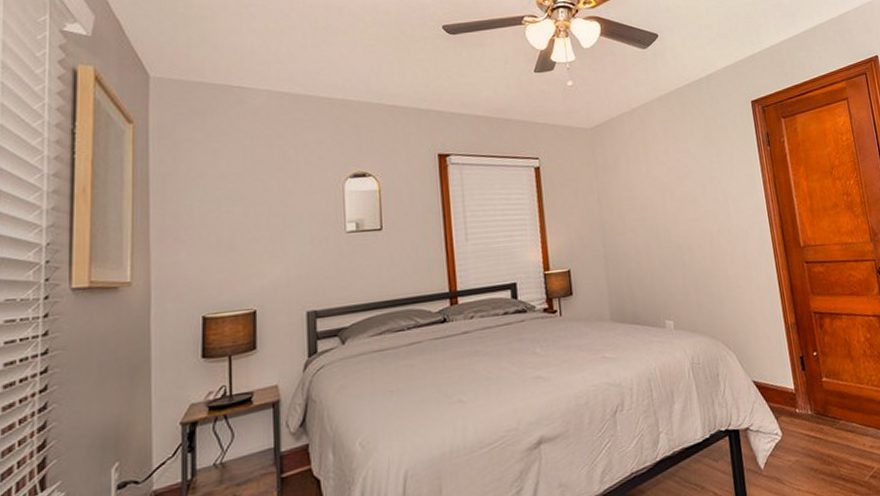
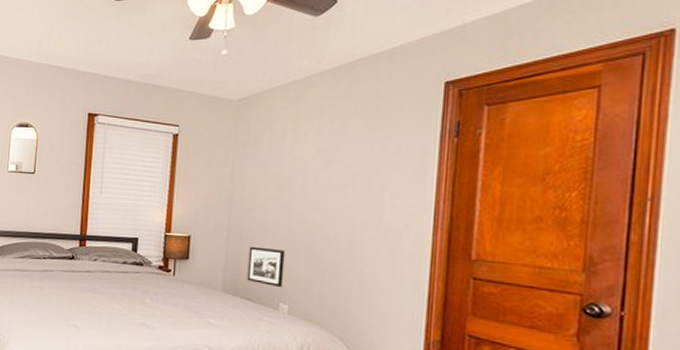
picture frame: none [628,267,665,306] -> present [247,246,285,288]

